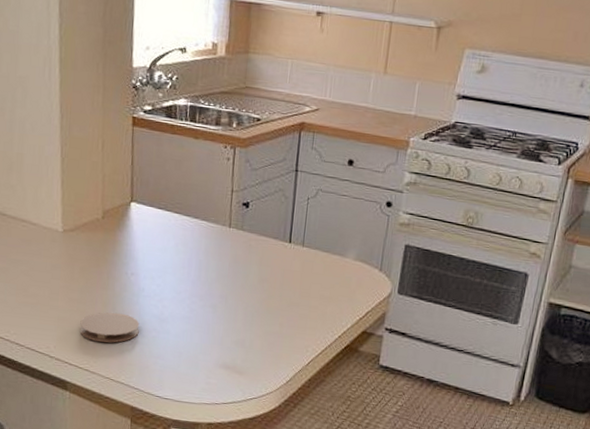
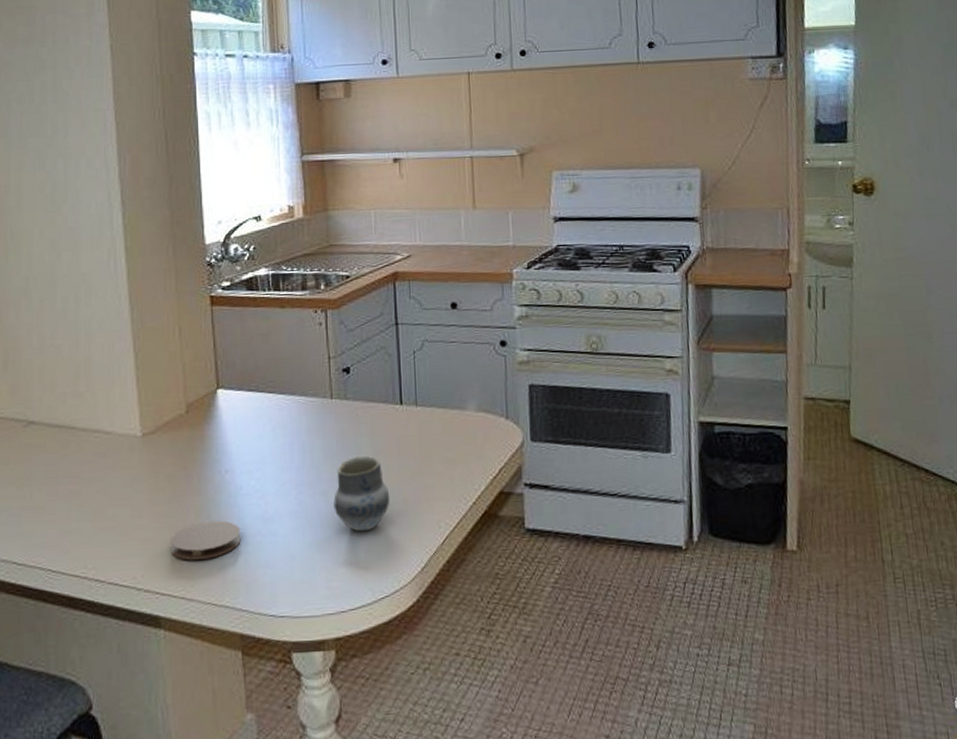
cup: none [220,280,269,343] -> present [333,455,390,531]

